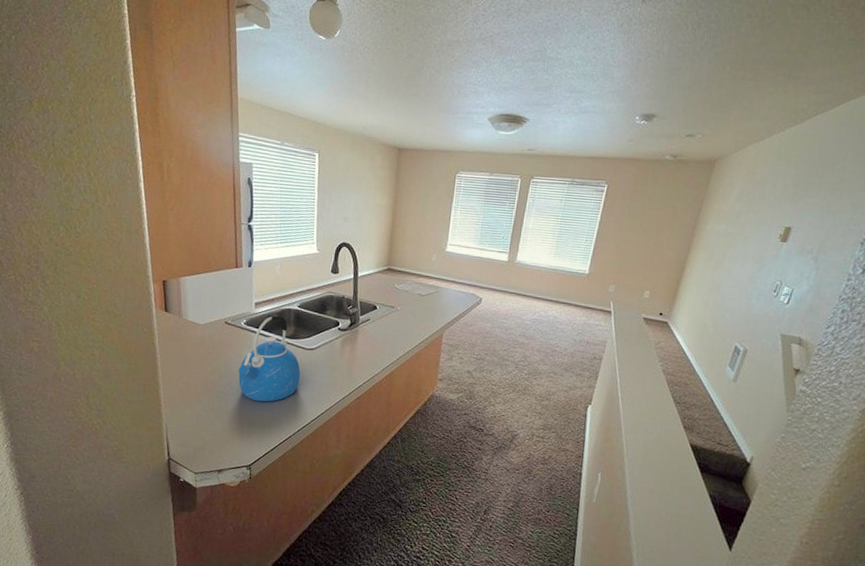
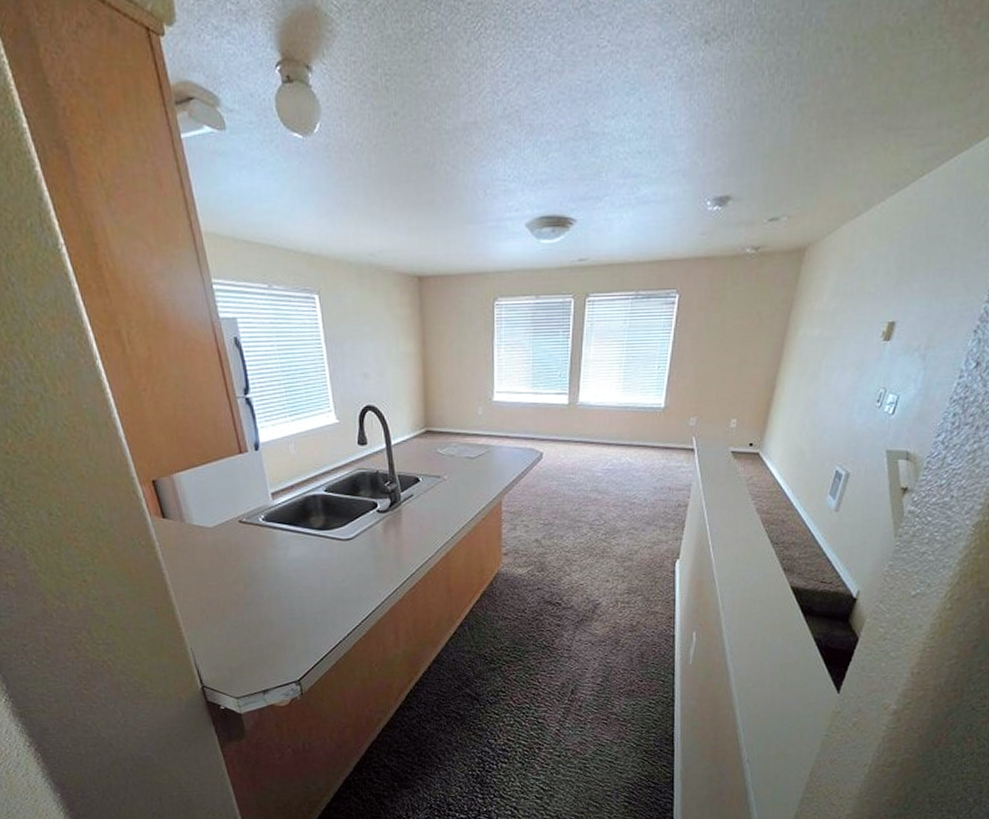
kettle: present [238,314,301,402] -> none [265,504,341,608]

